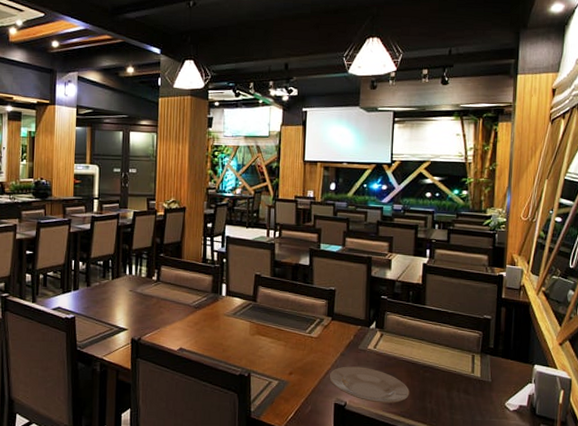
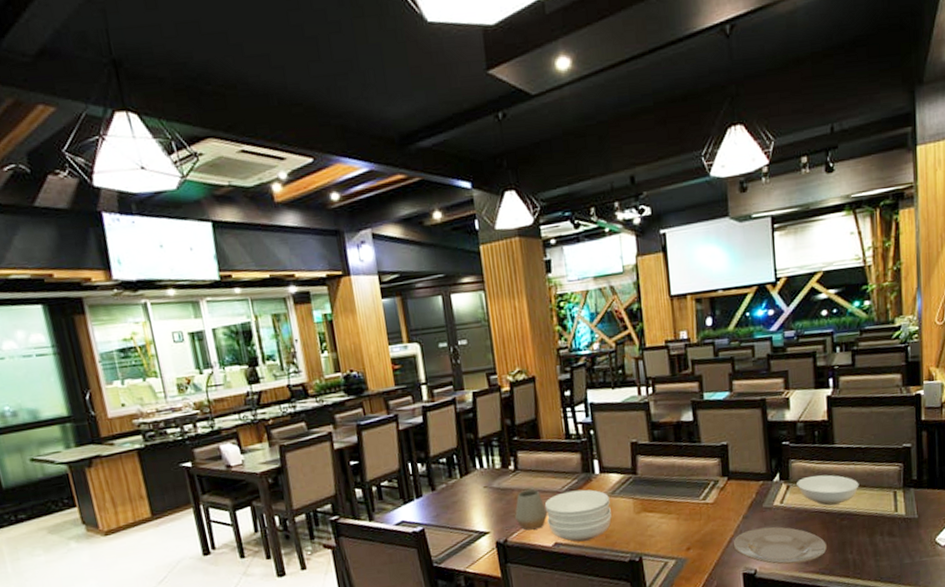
cup: none [151,299,178,334] -> present [515,489,548,531]
bowl: none [176,306,231,351] -> present [544,489,612,542]
bowl: none [389,329,443,358] -> present [797,474,859,506]

